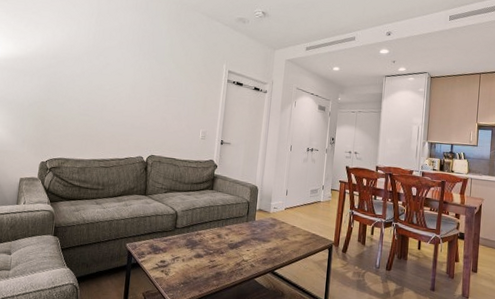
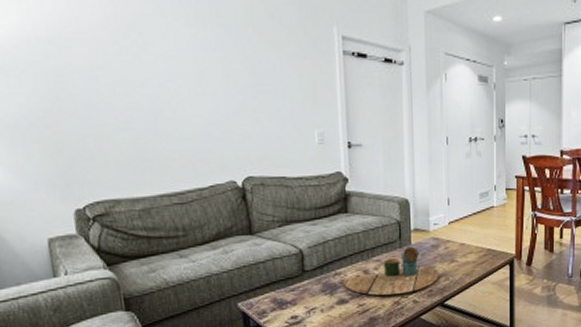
decorative tray: none [201,222,274,258] -> present [342,246,440,296]

